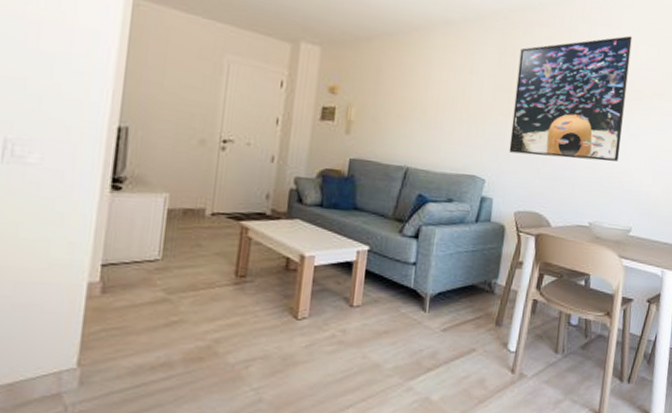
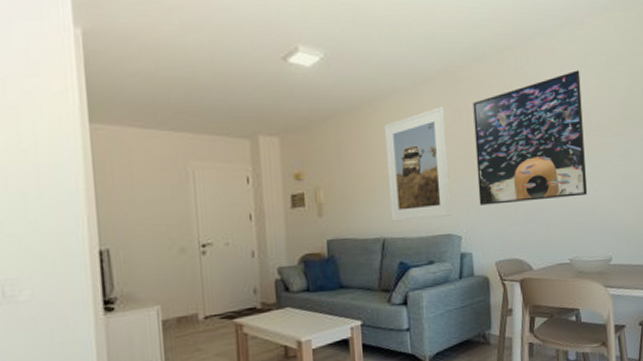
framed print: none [418,47,492,158] -> present [383,107,452,221]

